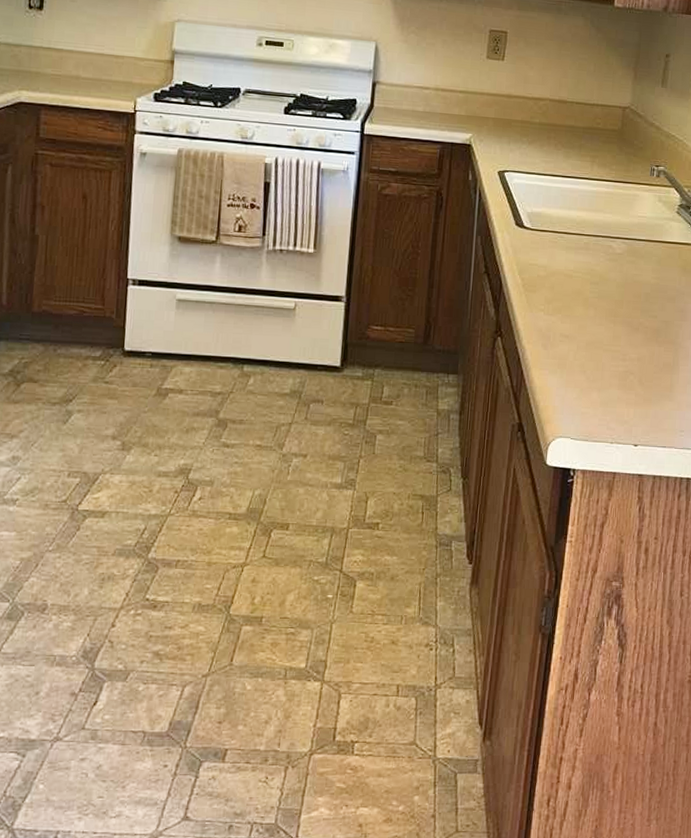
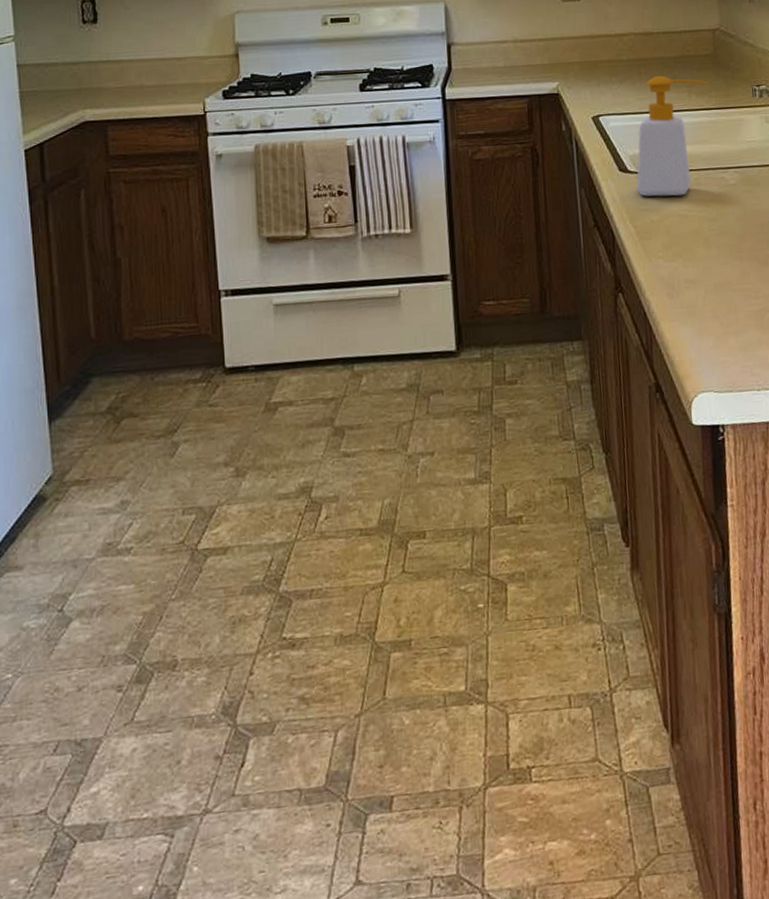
soap bottle: none [529,142,612,257] -> present [636,75,709,197]

